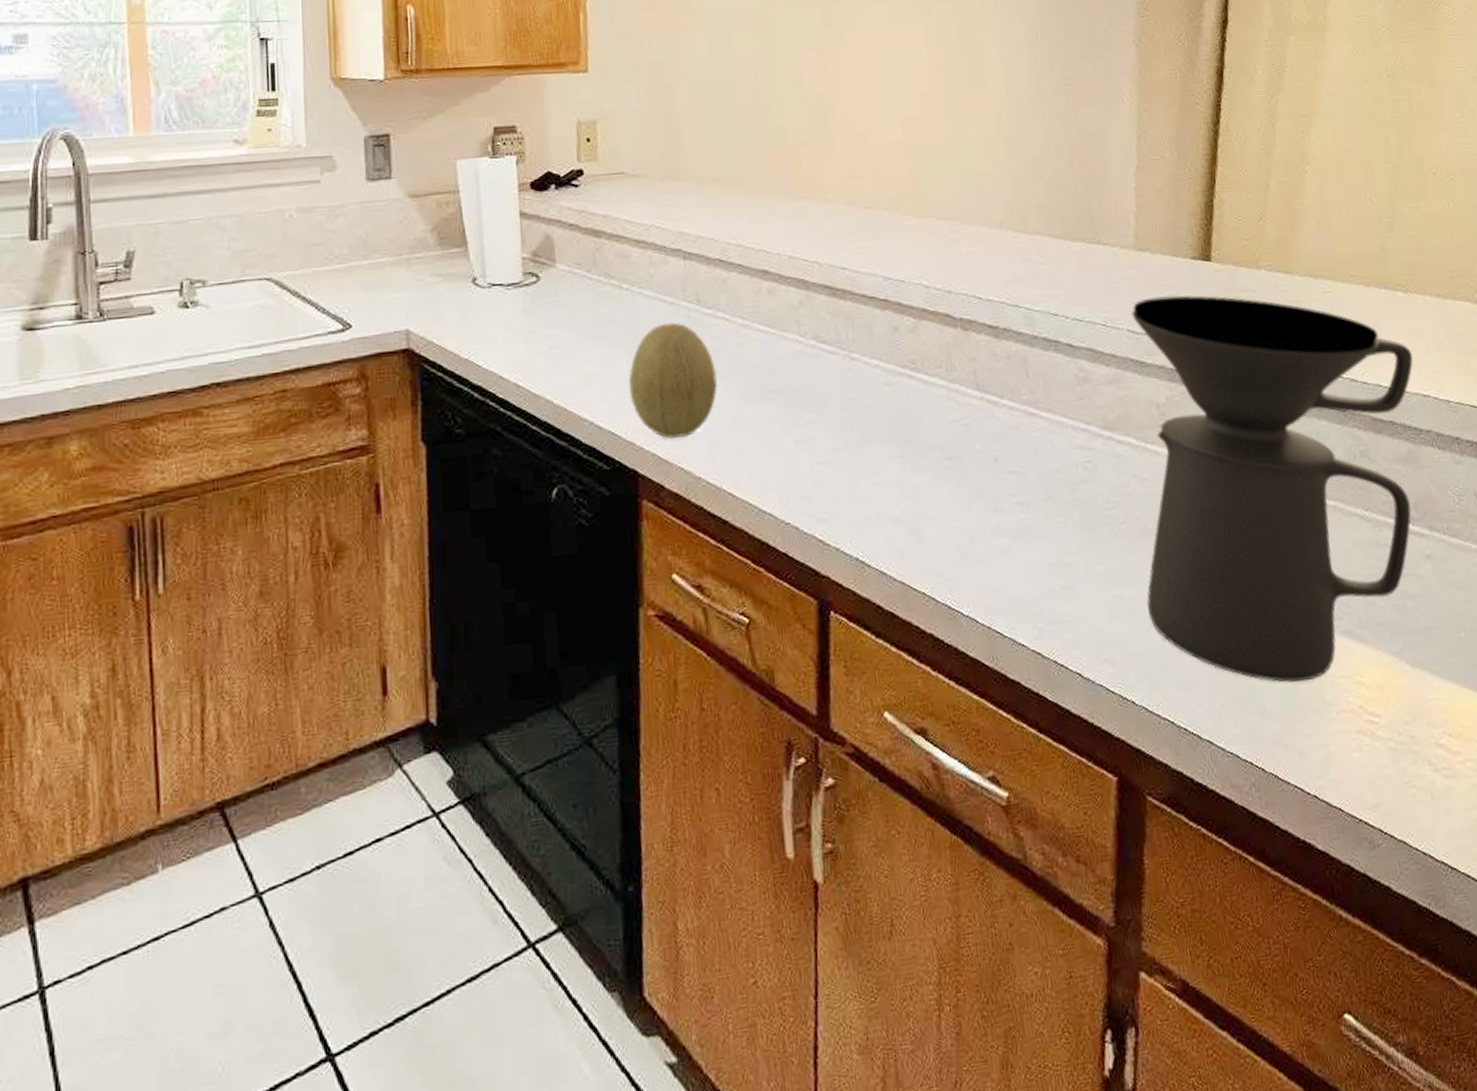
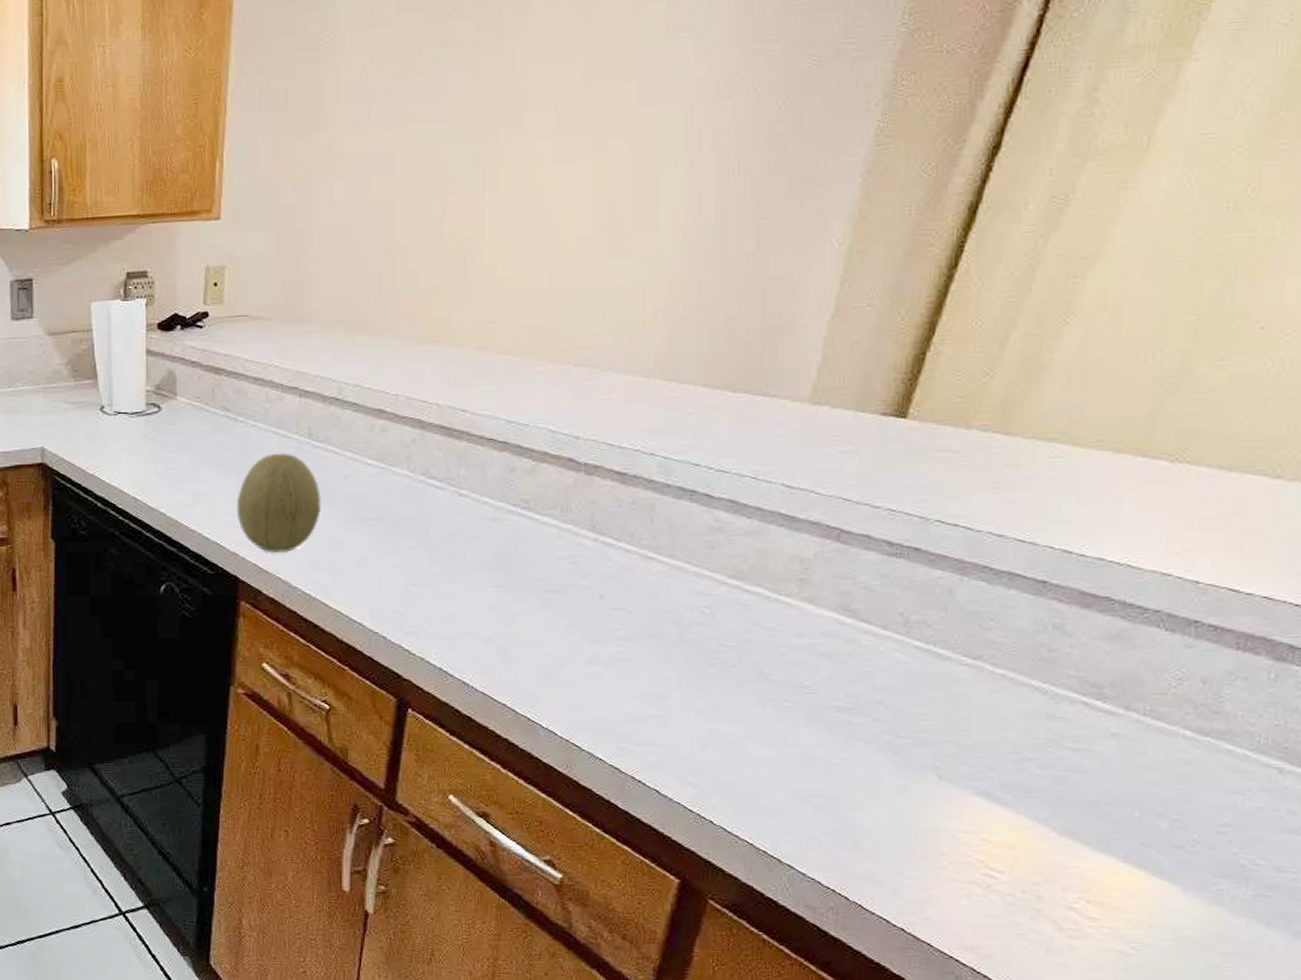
coffee maker: present [1131,295,1413,683] -> none [745,452,1161,831]

